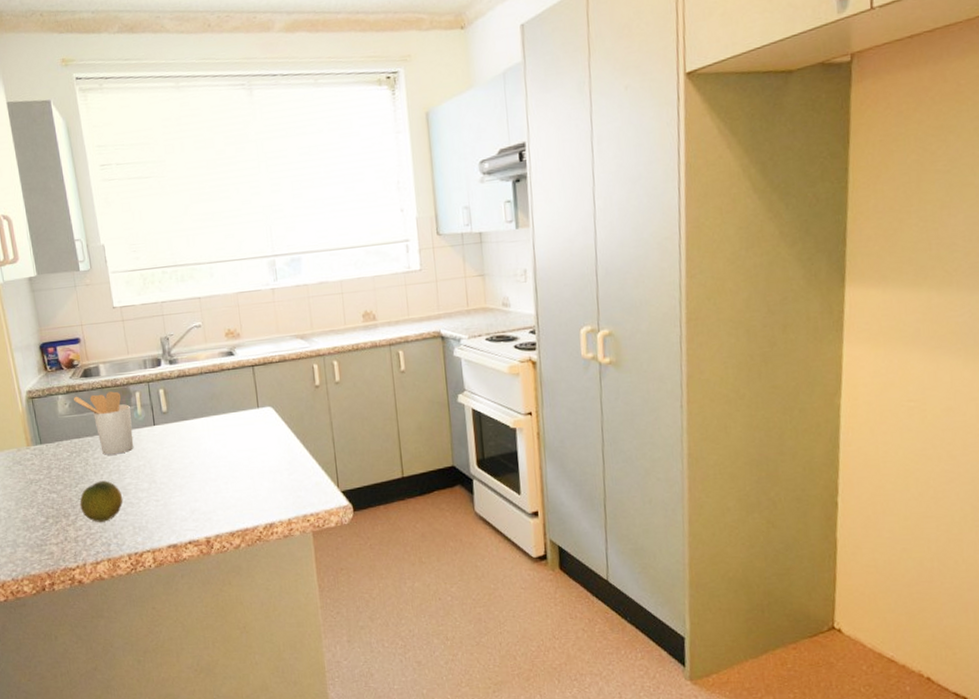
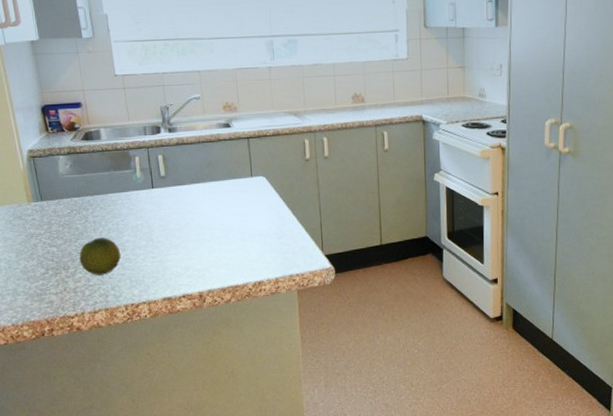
utensil holder: present [74,391,134,455] -> none [75,155,133,214]

